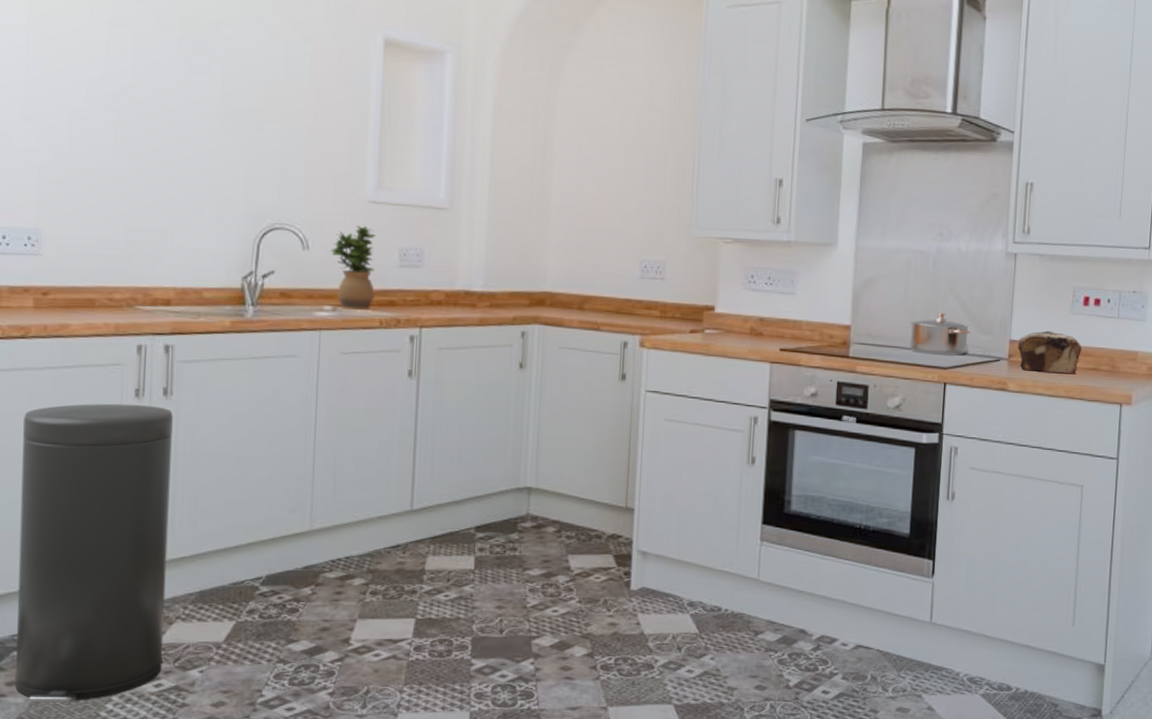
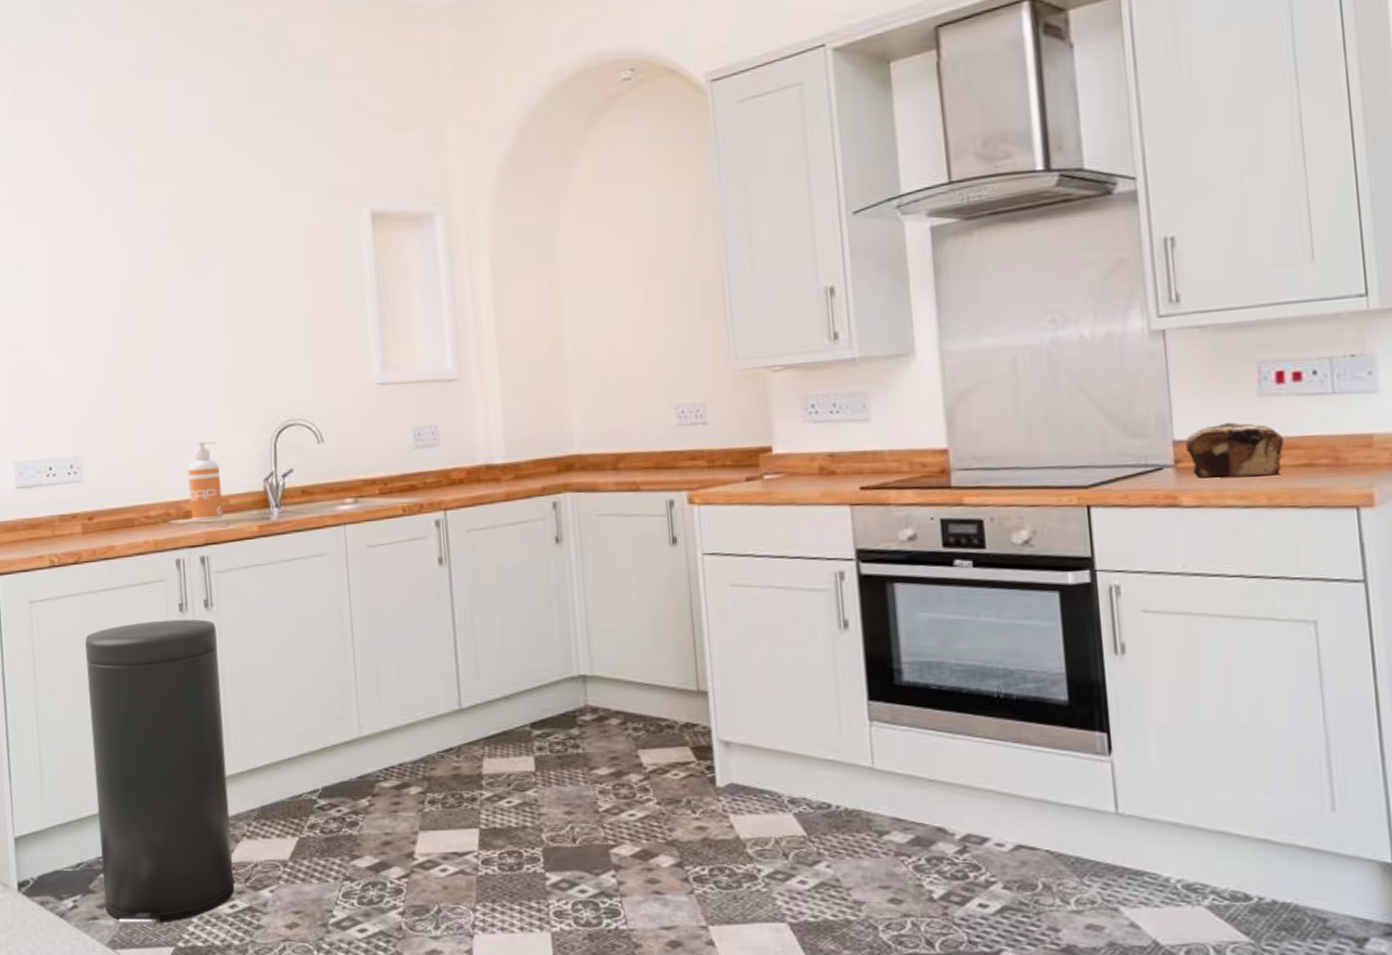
soap dispenser: none [159,232,196,310] -> present [188,441,224,520]
potted plant: present [330,225,376,311] -> none [344,409,394,501]
cooking pot: present [909,312,971,357] -> none [1029,418,1115,473]

